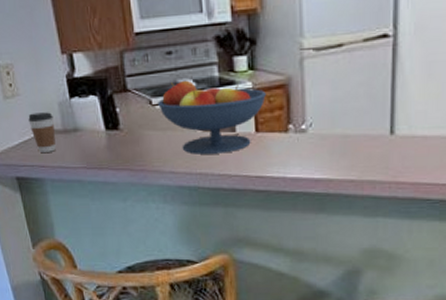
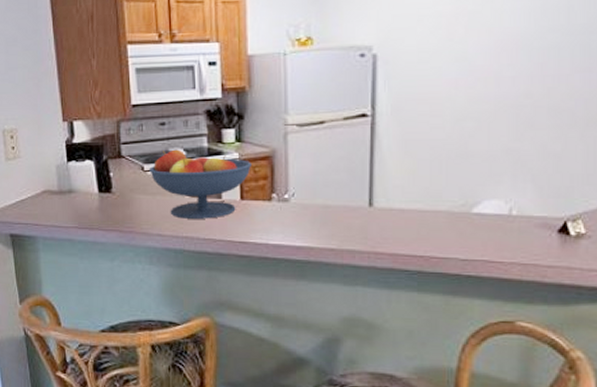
coffee cup: present [28,112,56,154] -> none [27,174,50,213]

